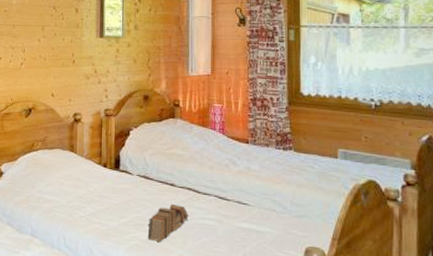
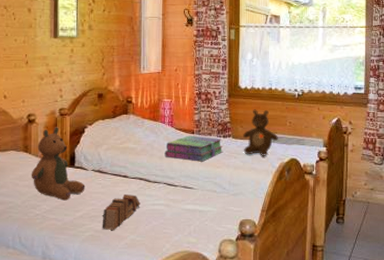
teddy bear: none [76,127,130,205] -> present [31,127,85,201]
stack of books: none [215,145,284,176] -> present [164,135,223,162]
teddy bear: none [307,119,351,175] -> present [243,109,278,156]

